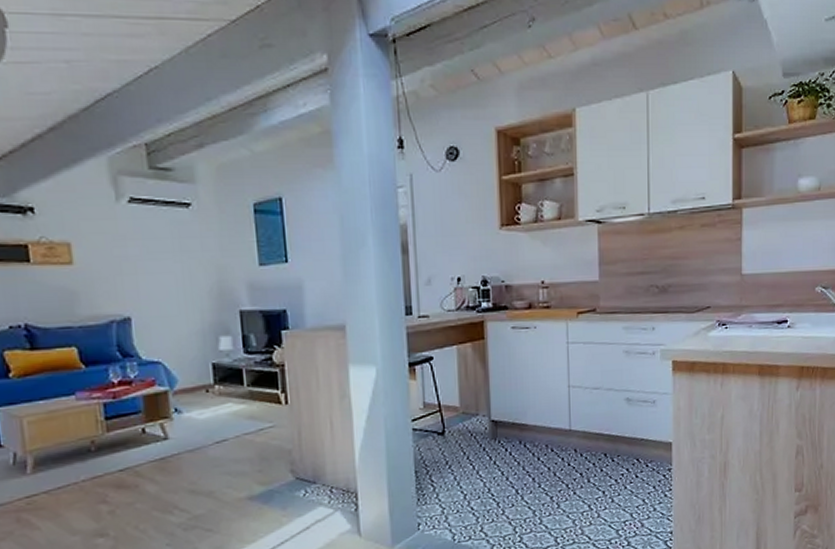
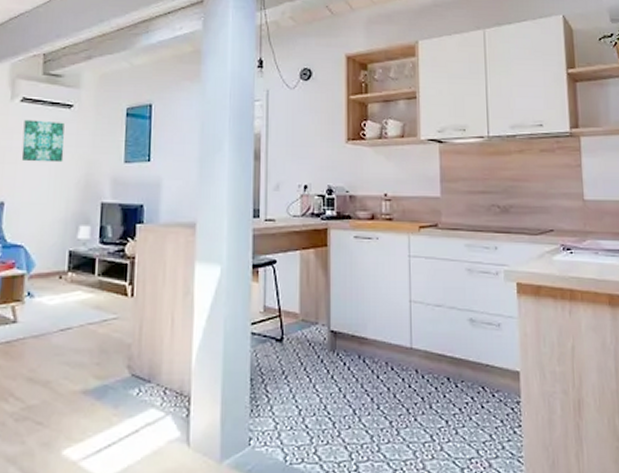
wall art: none [136,223,190,272] -> present [21,119,64,163]

